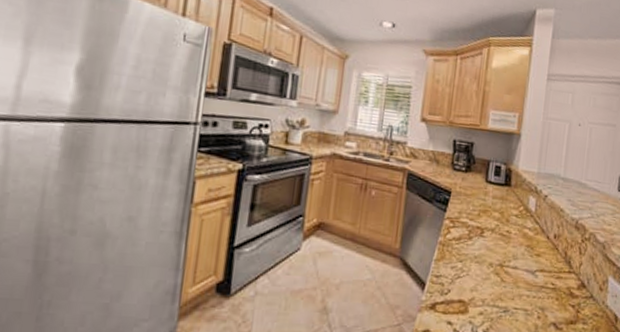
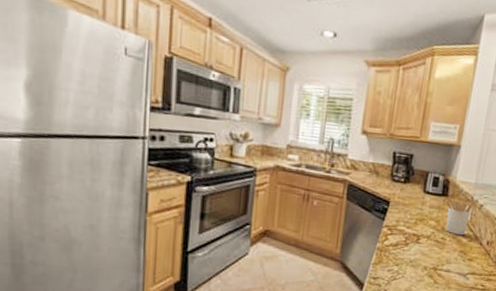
utensil holder: none [508,190,539,229] -> present [445,200,475,236]

